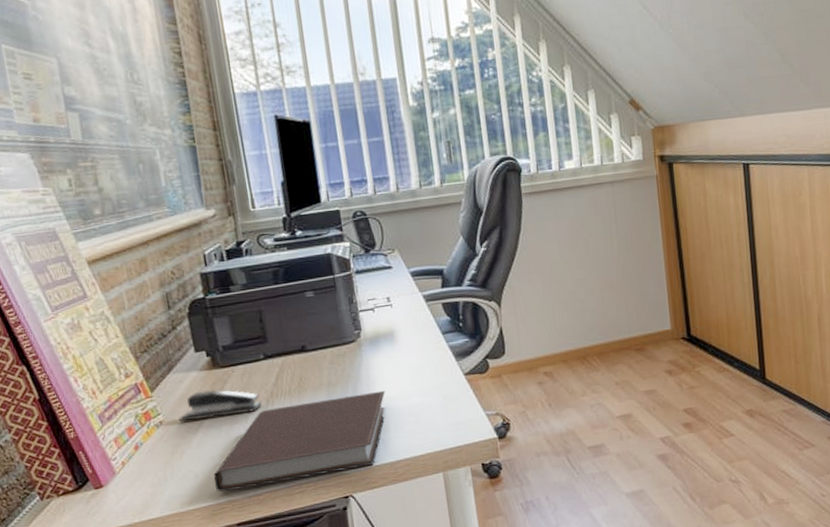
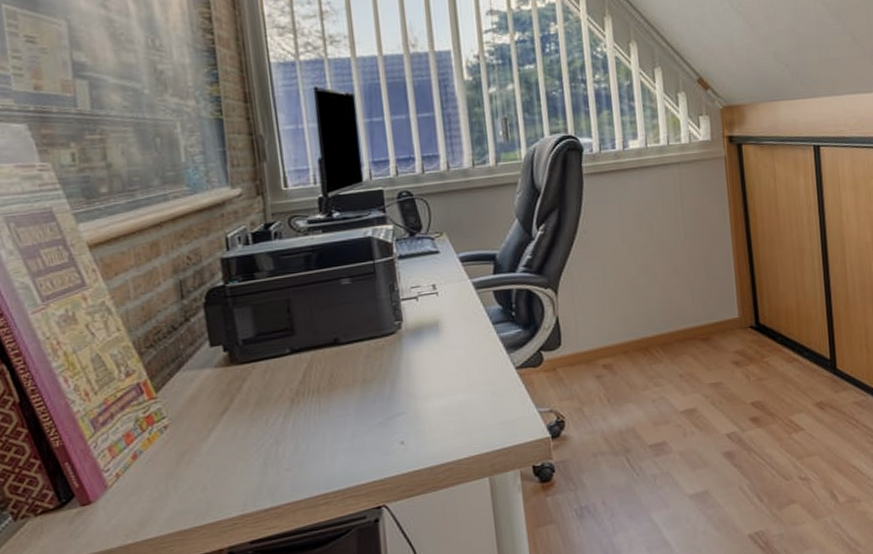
stapler: present [179,390,262,422] -> none [187,389,285,426]
notebook: present [213,390,386,492] -> none [224,387,428,505]

